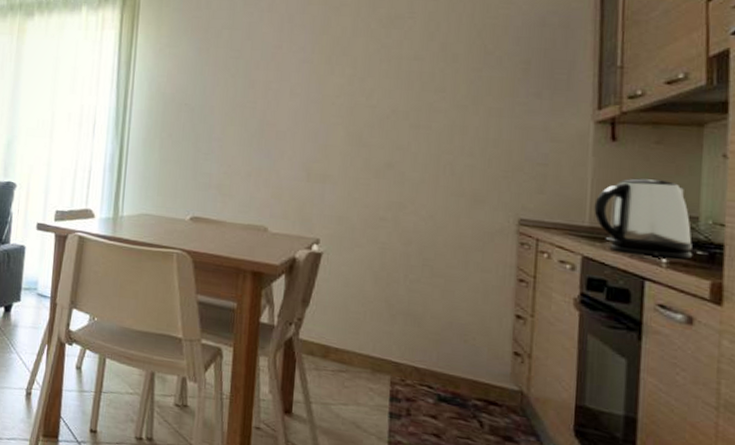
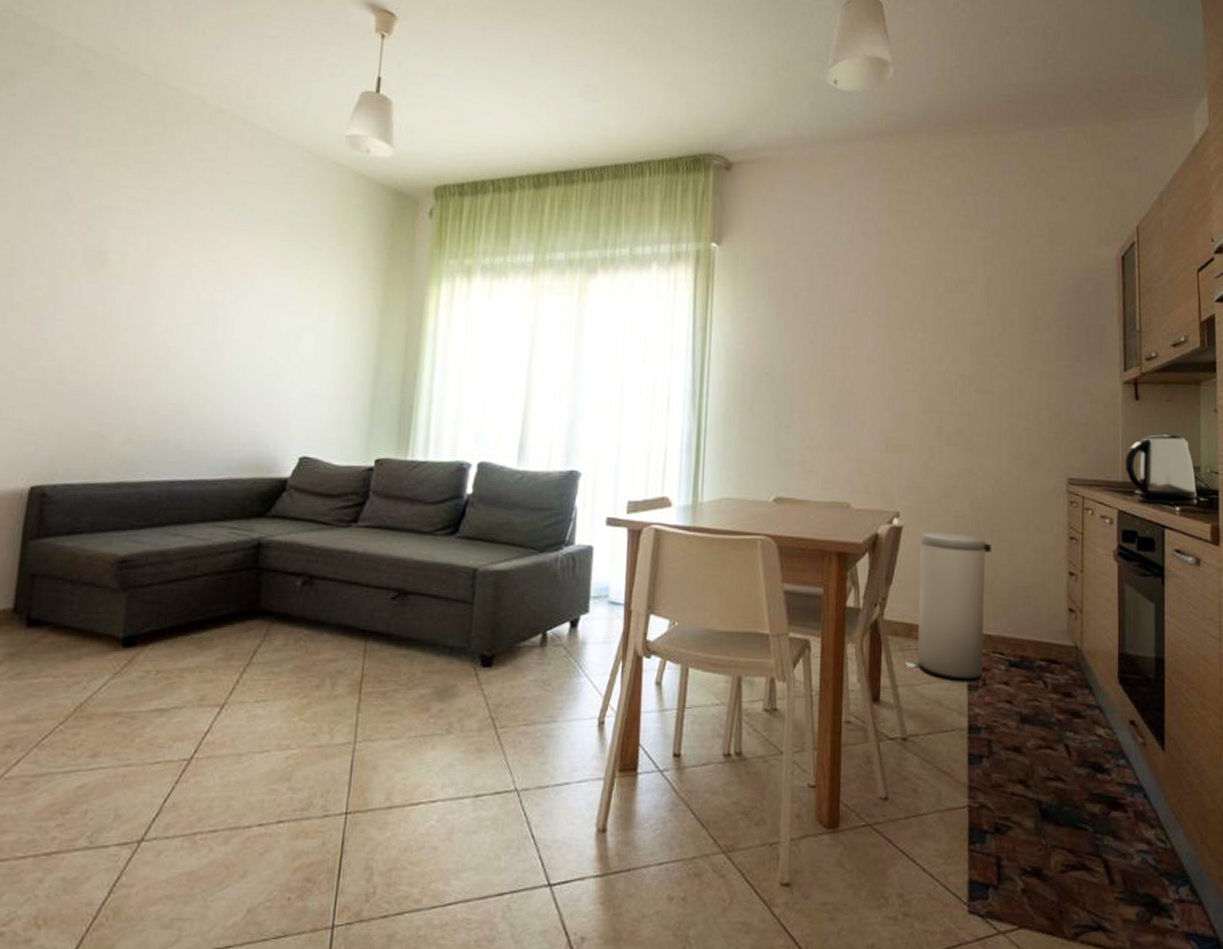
pedal bin: none [319,259,422,410] -> present [904,531,991,682]

